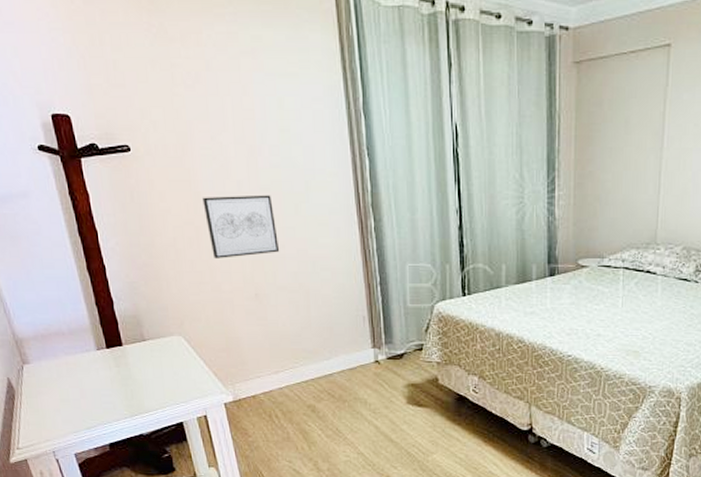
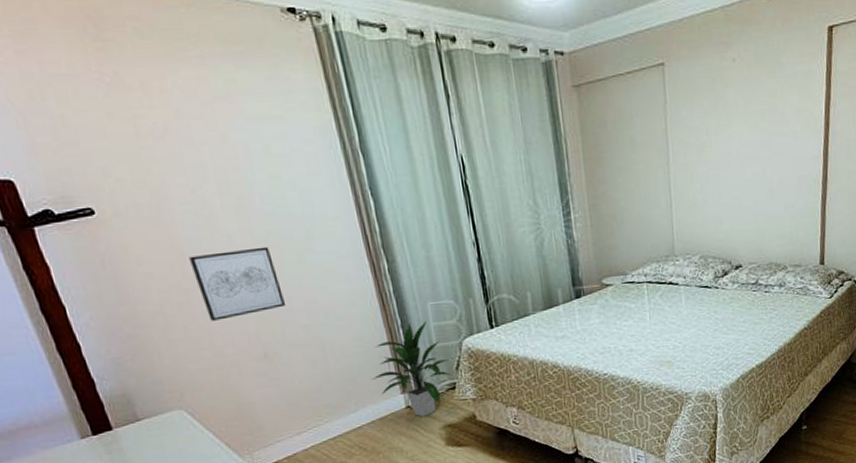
indoor plant: none [347,281,421,373] -> present [372,320,452,417]

